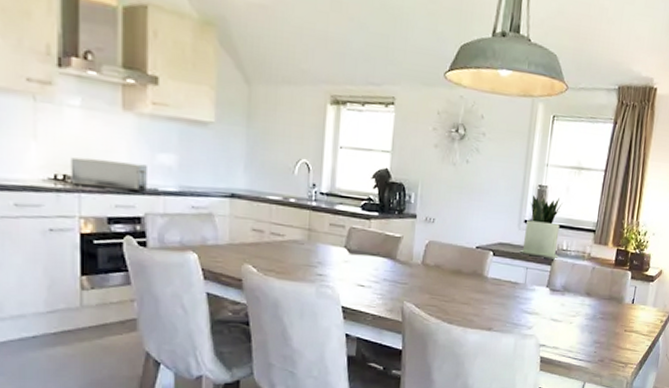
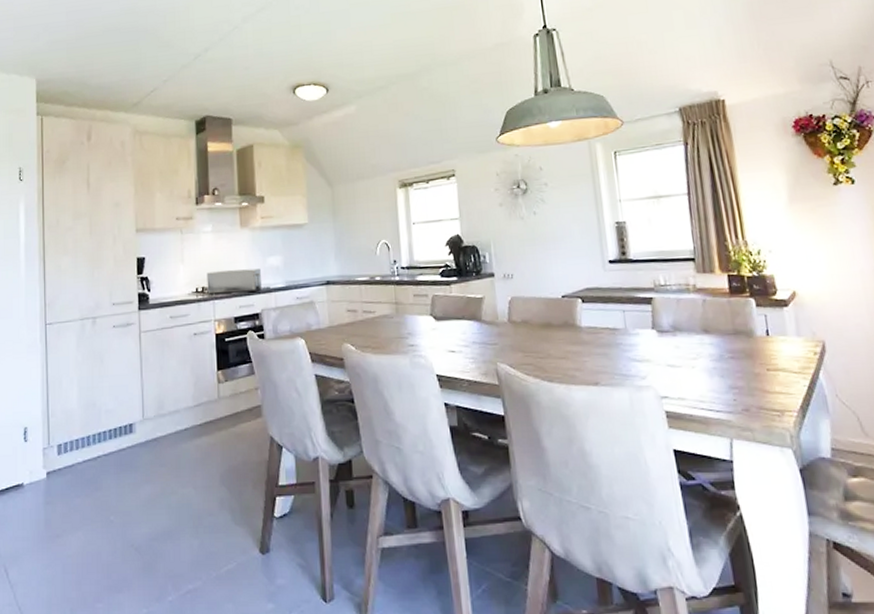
planter: present [519,195,563,259] -> none [610,231,658,298]

